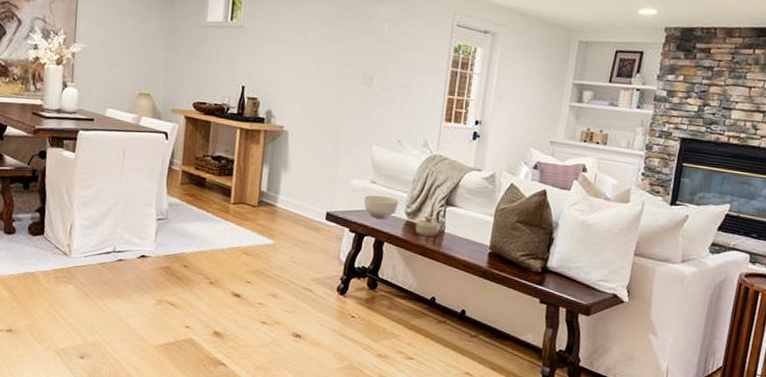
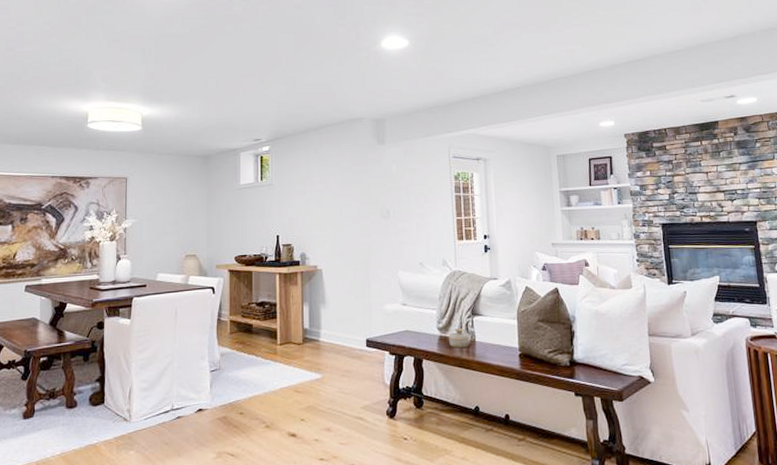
bowl: present [364,195,400,219] -> none [398,316,430,338]

